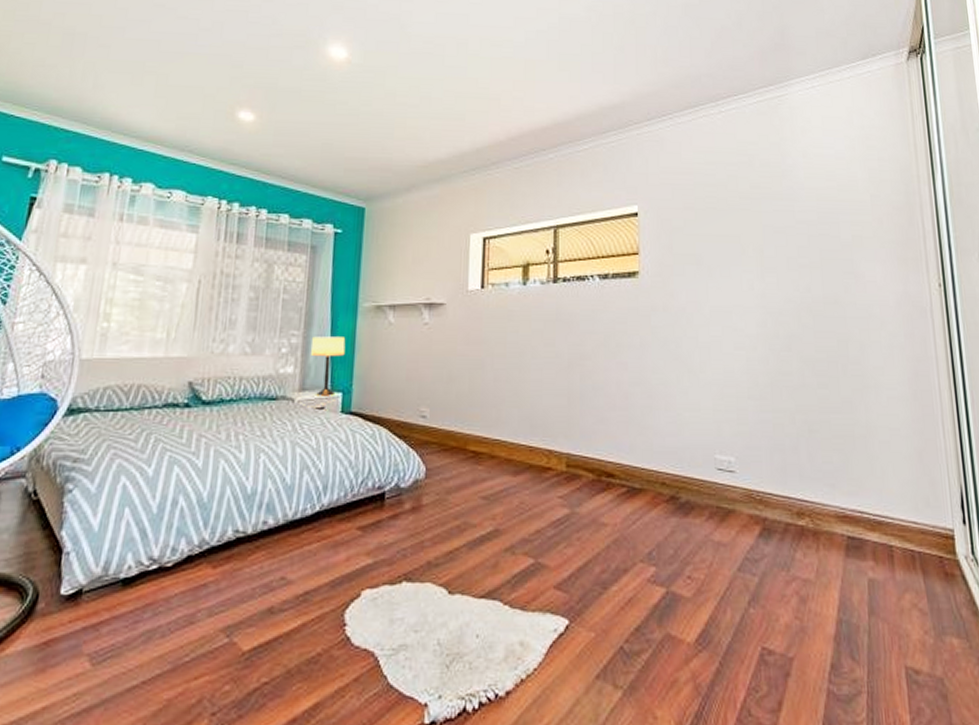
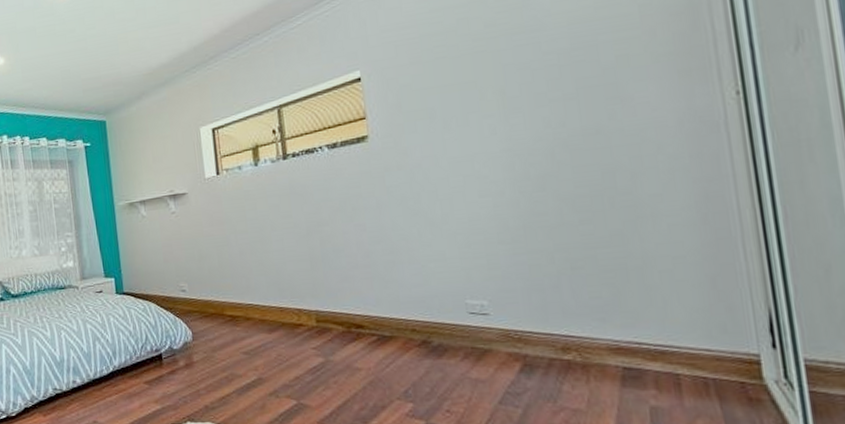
table lamp: present [311,336,346,396] -> none [83,233,111,283]

